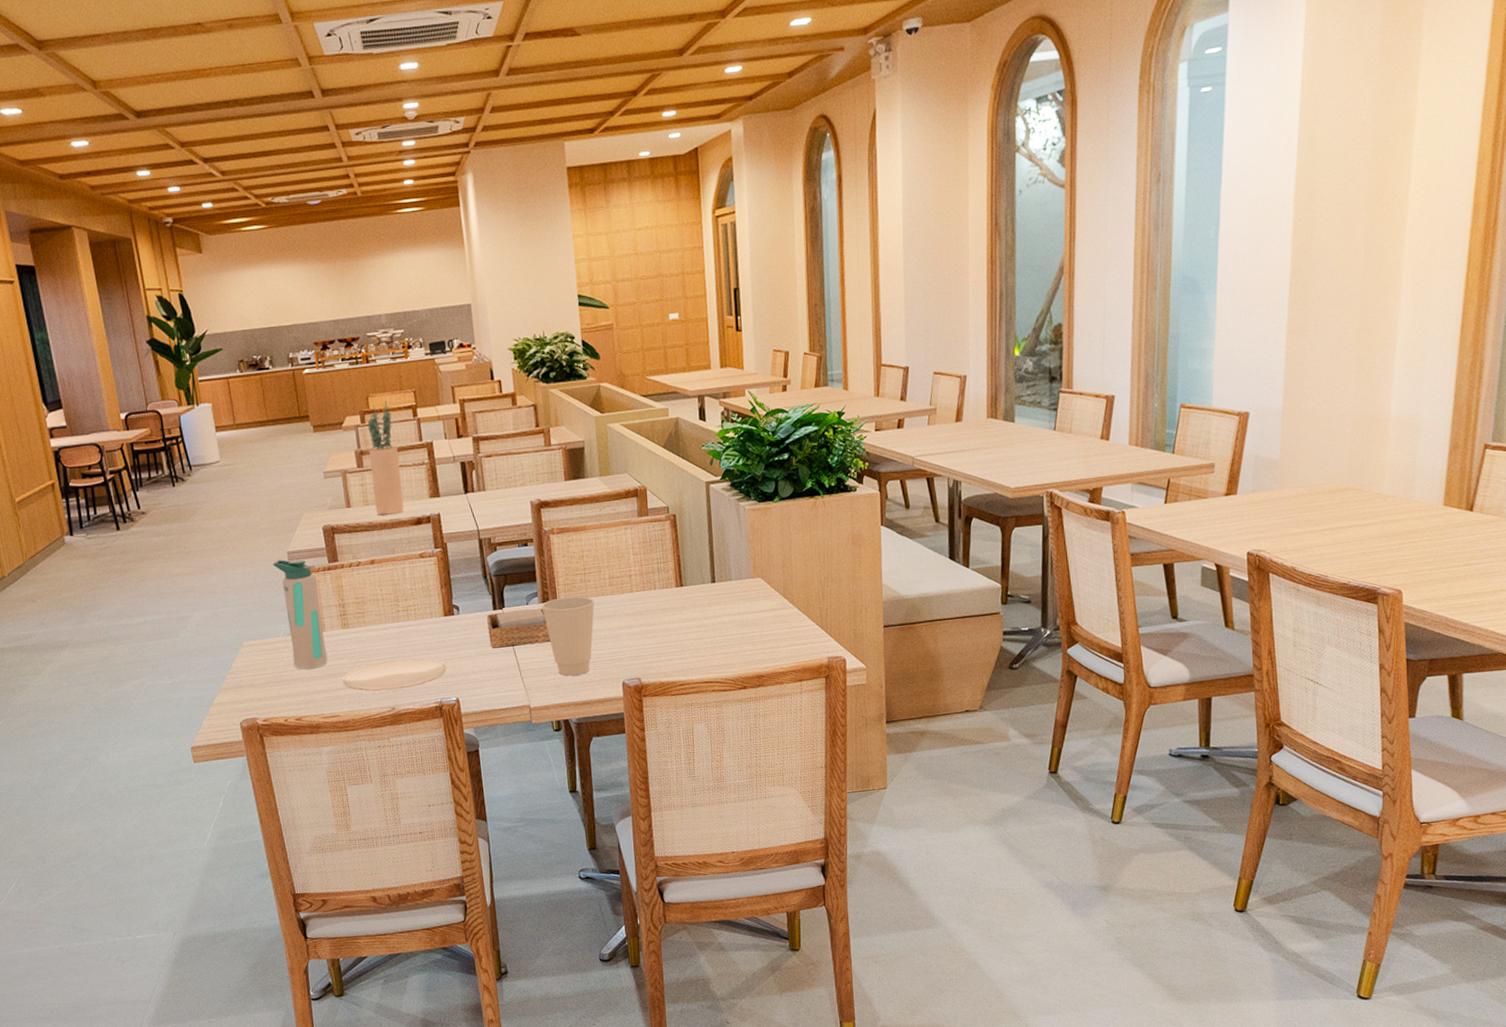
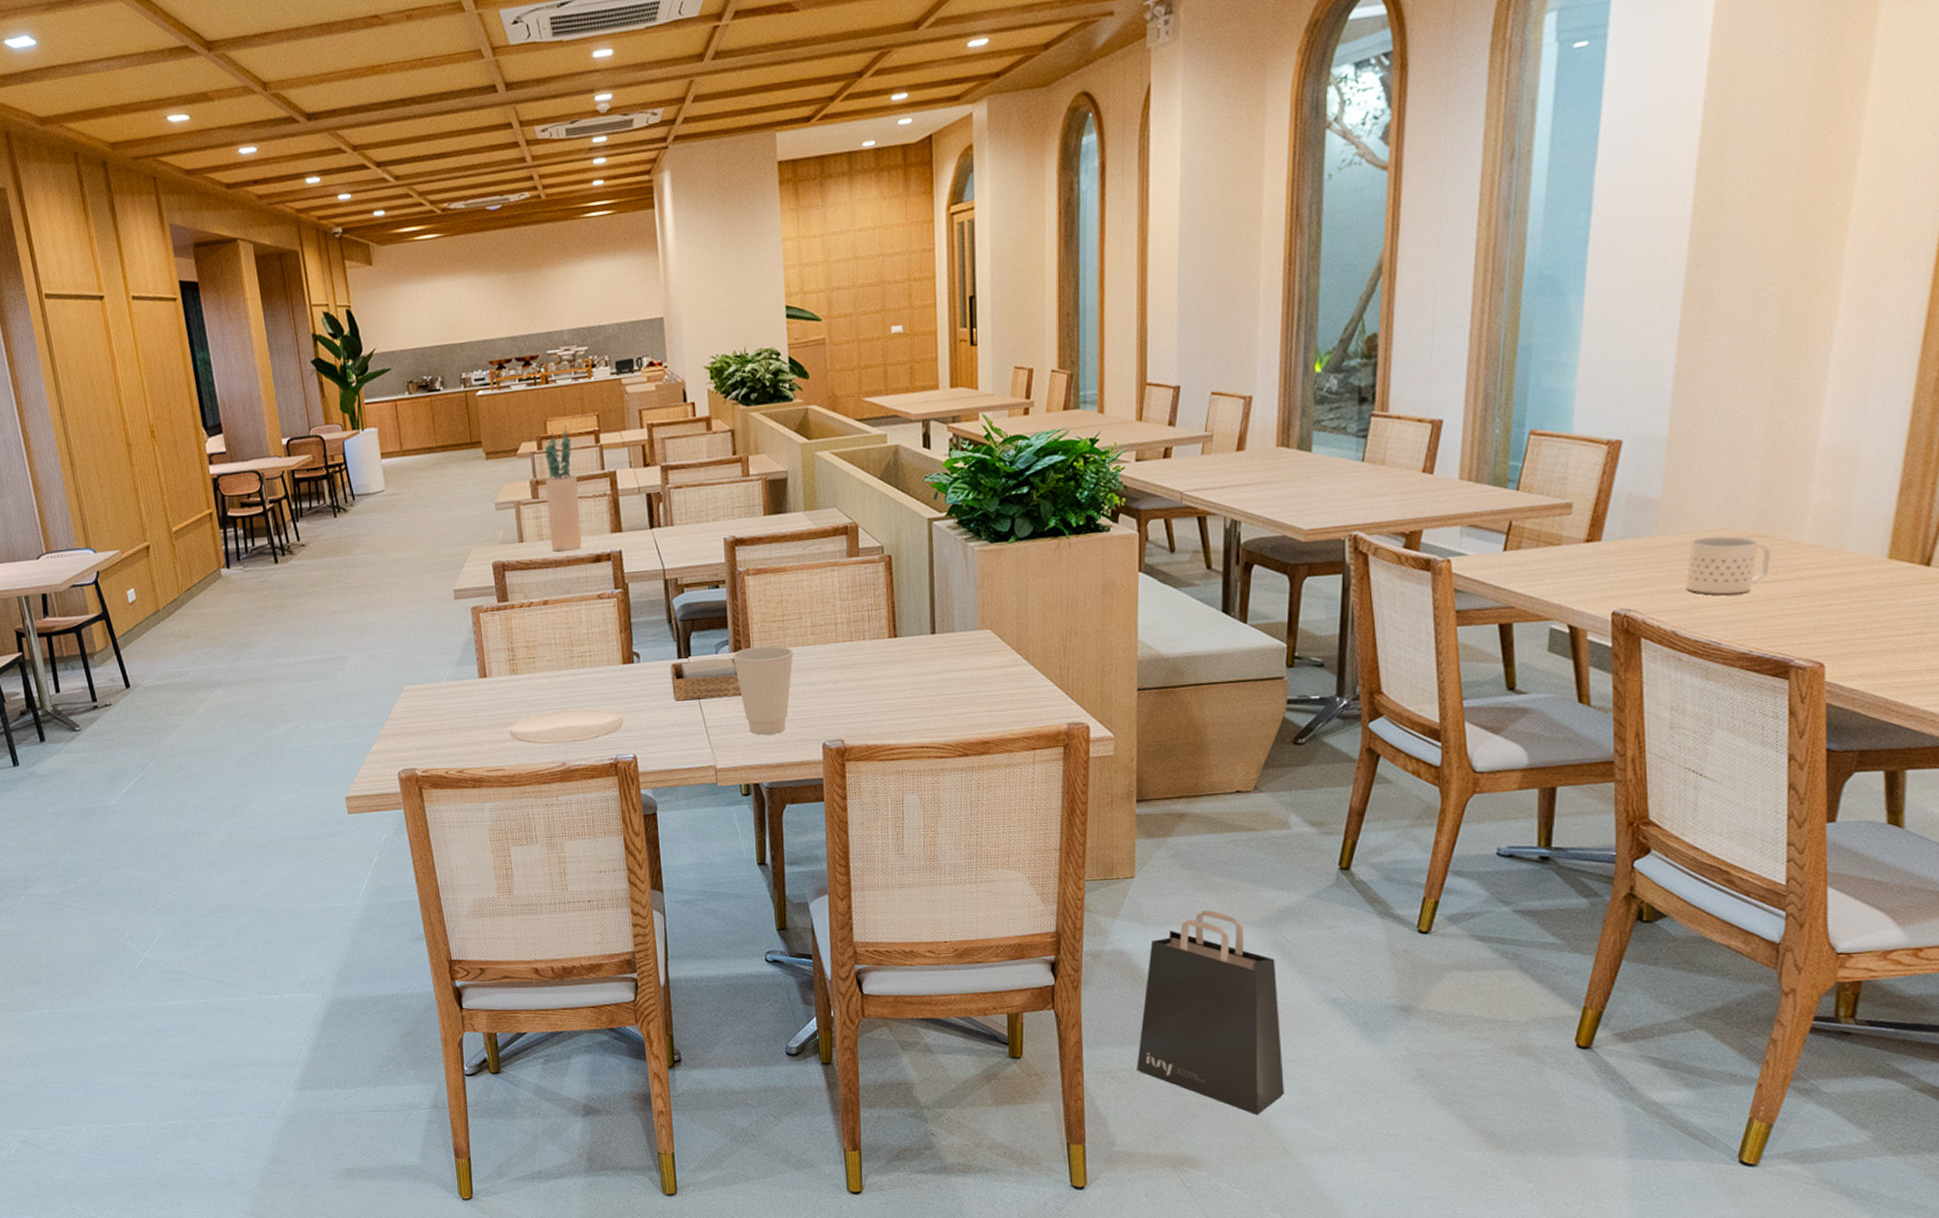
water bottle: present [273,559,328,670] -> none [438,597,494,719]
shopping bag: none [894,813,1013,986] -> present [1136,910,1284,1115]
mug: none [1300,489,1360,538] -> present [1686,536,1771,596]

